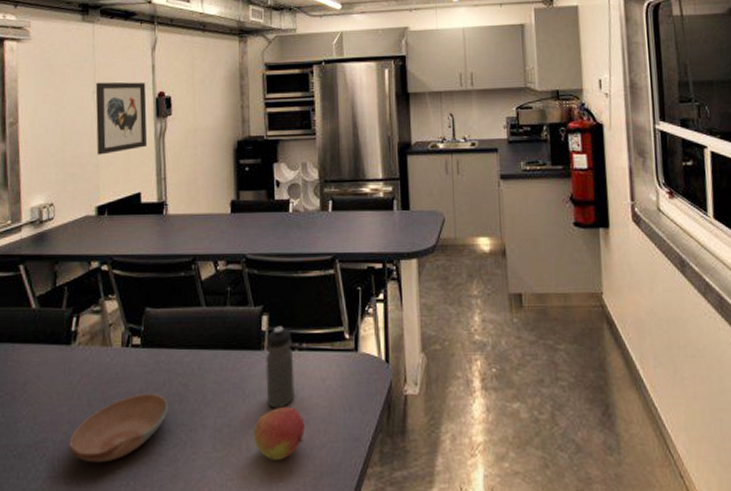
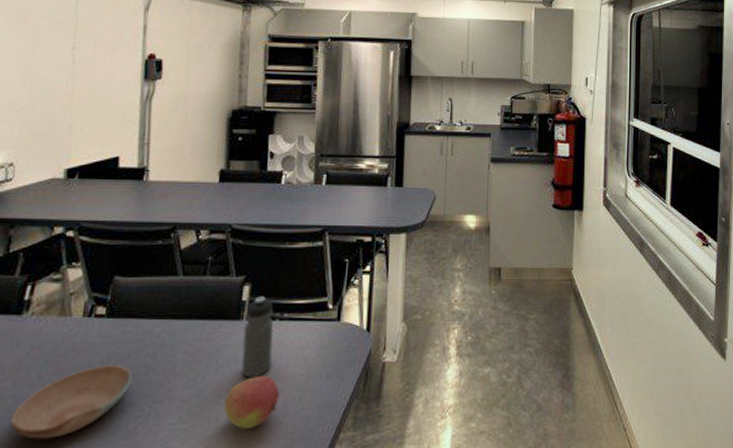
wall art: present [95,81,148,155] -> none [71,38,135,115]

